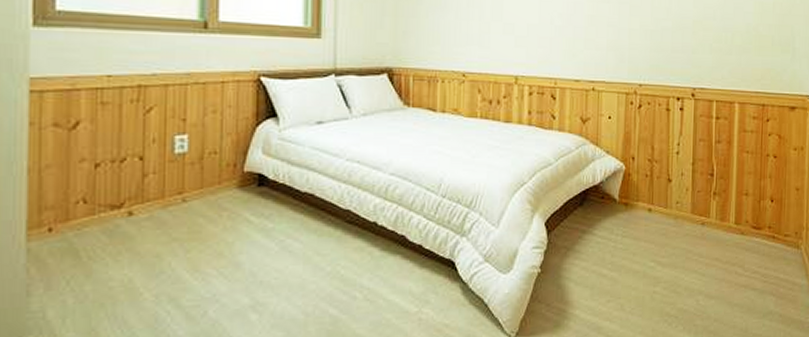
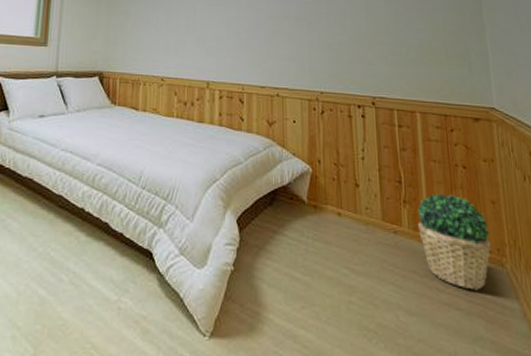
potted plant: none [724,183,791,271] -> present [417,193,491,290]

